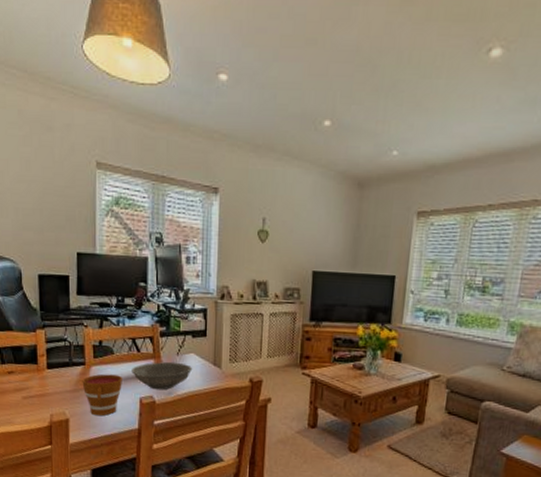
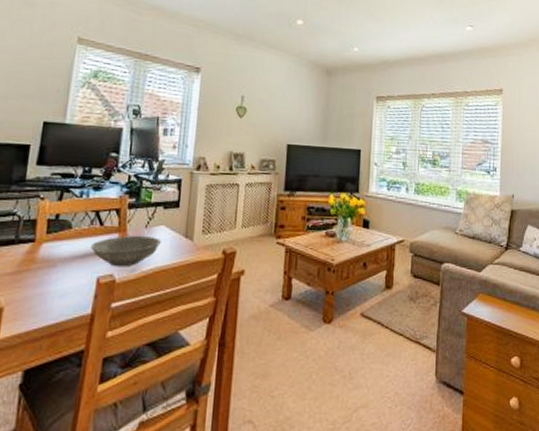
cup: present [82,374,122,416] -> none [27,251,79,302]

